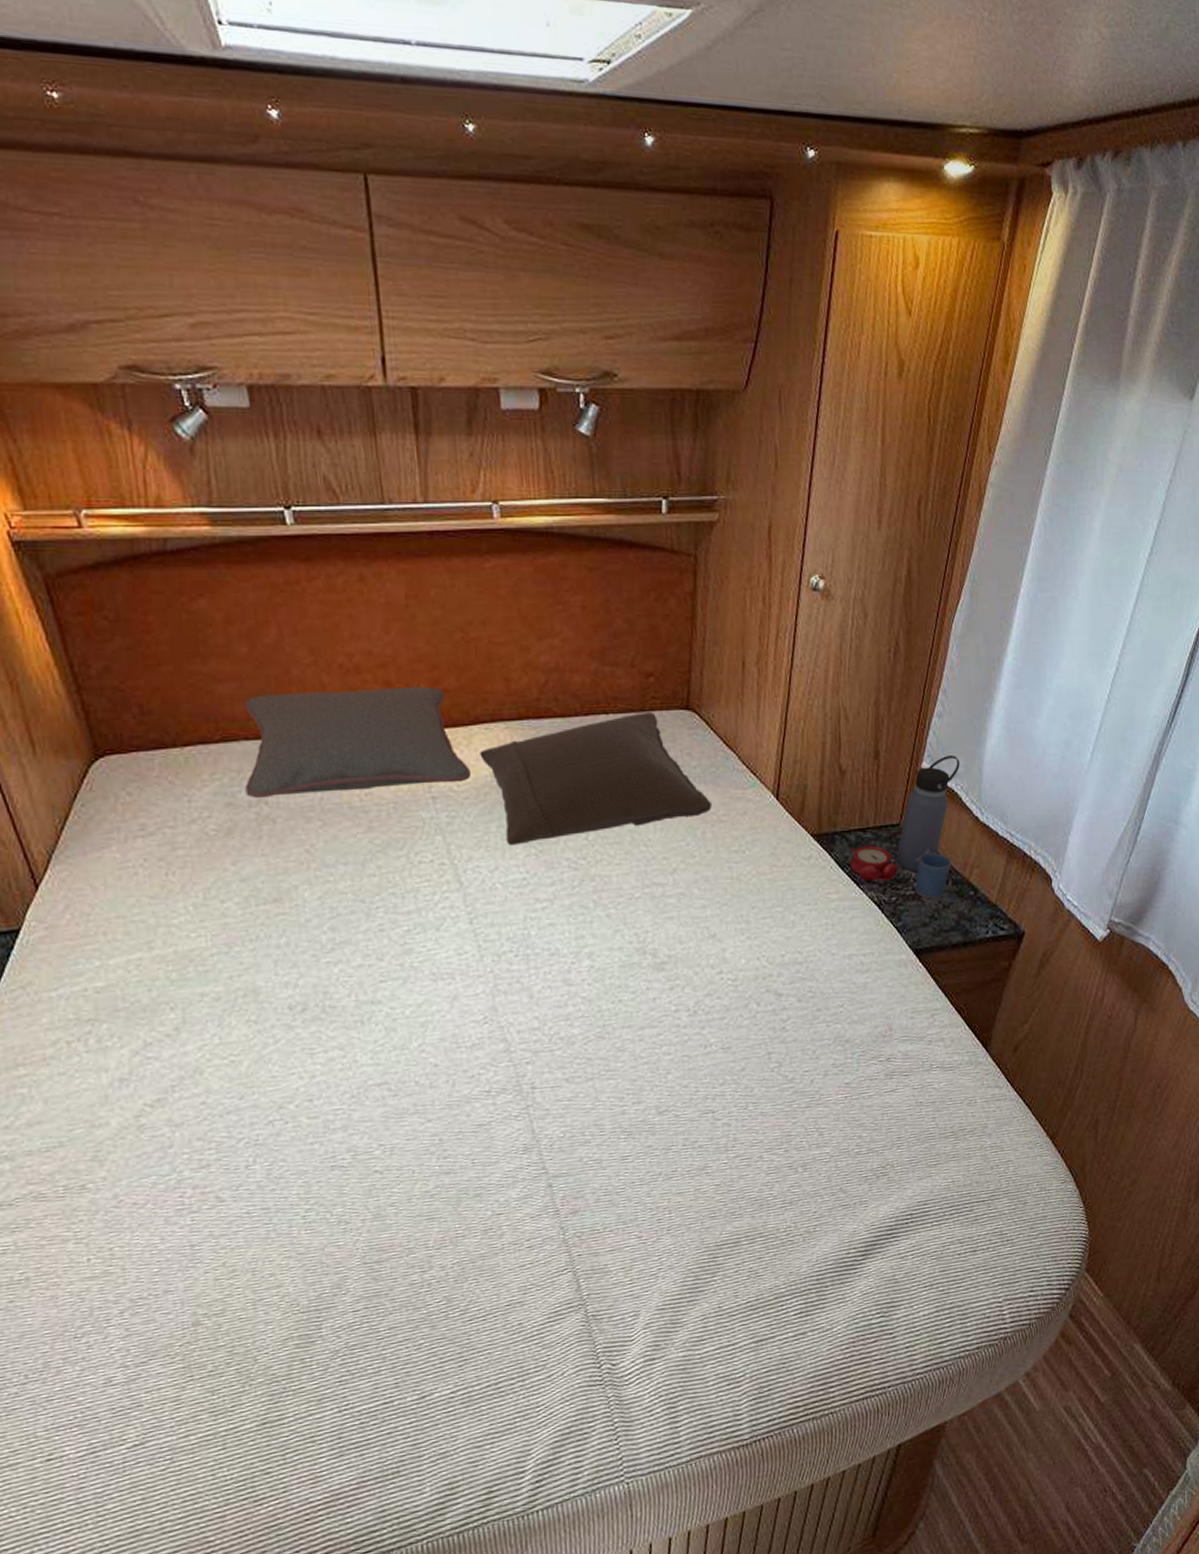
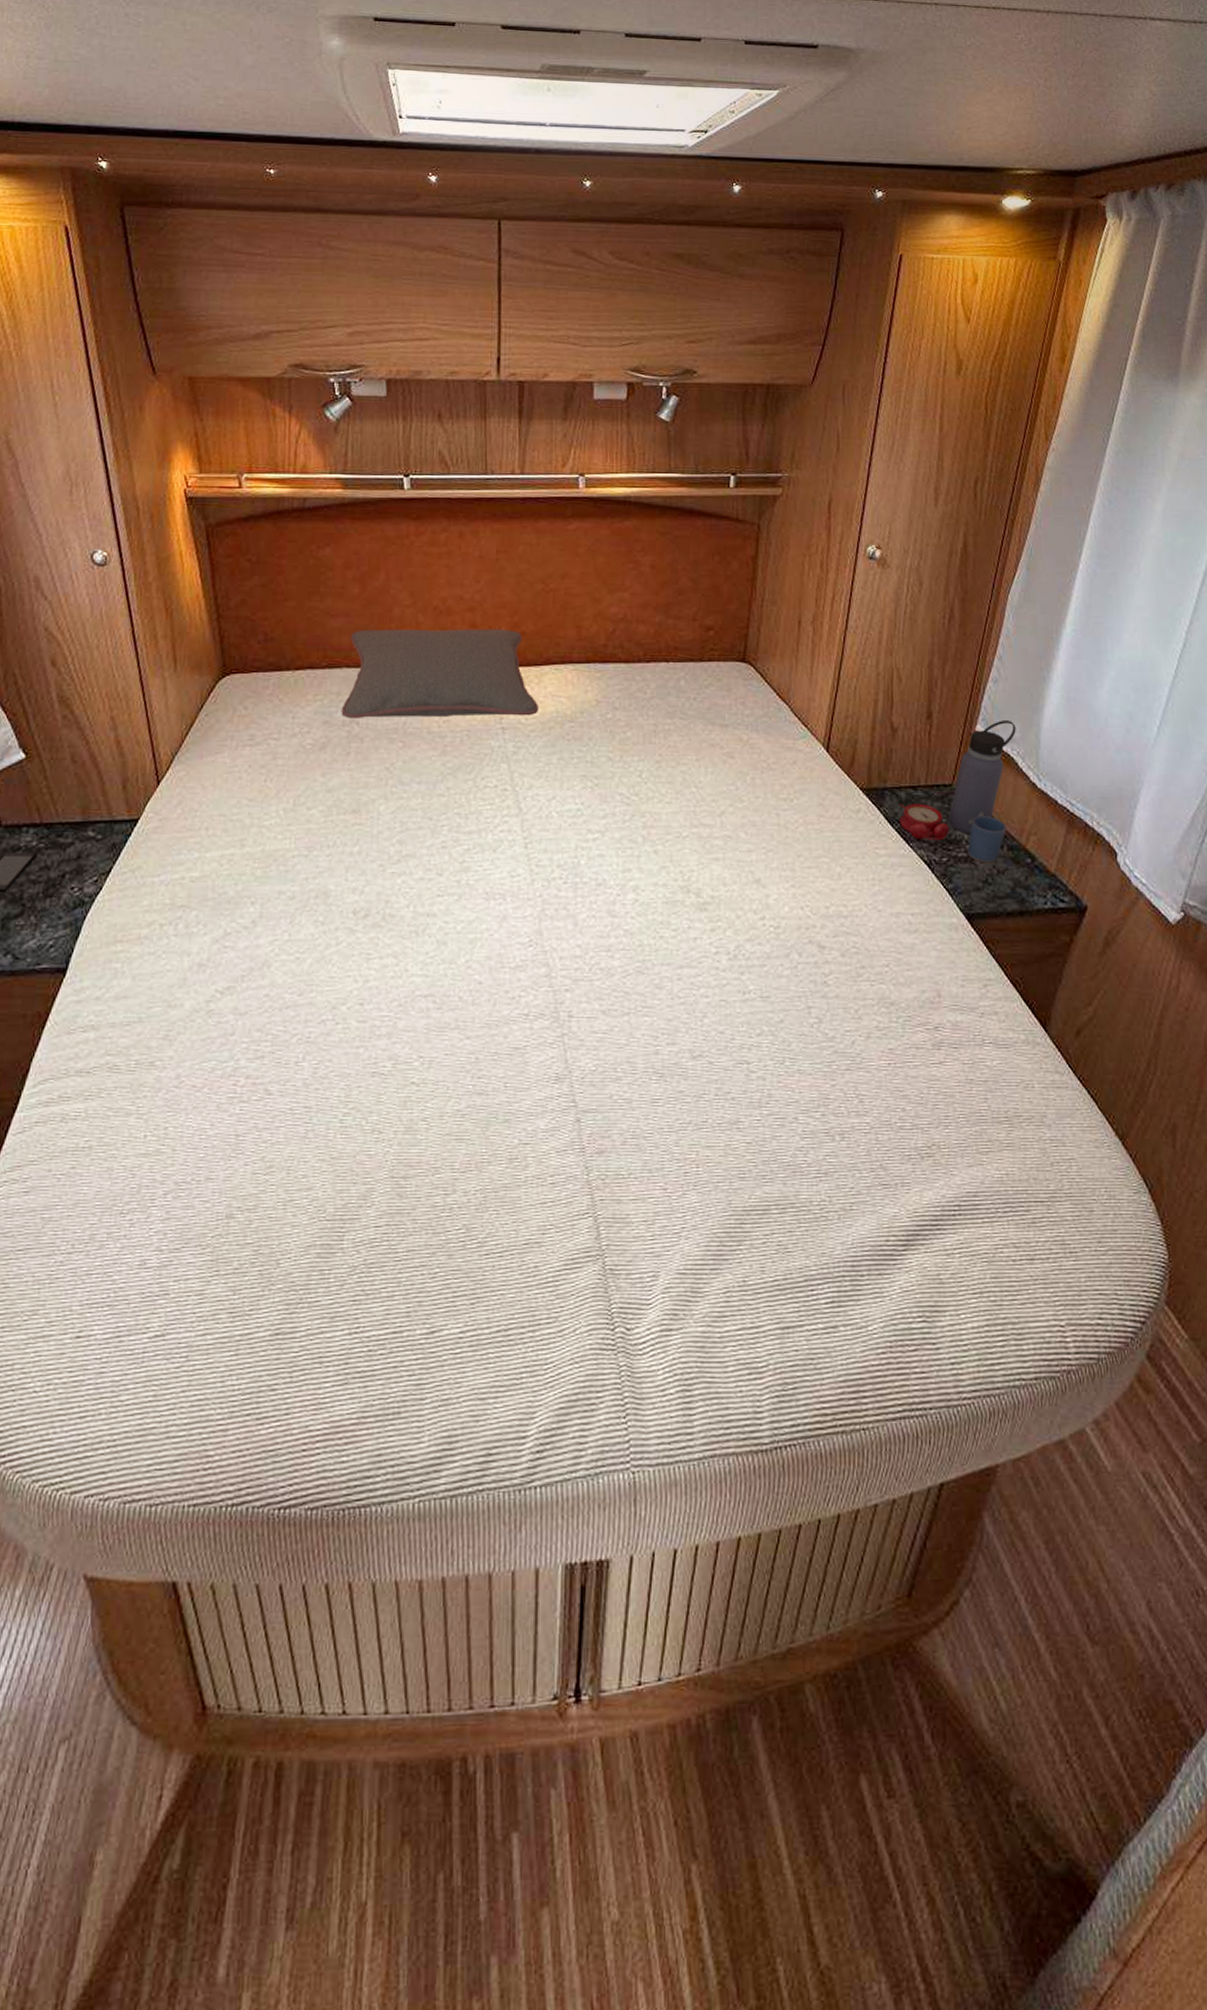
pillow: present [480,711,712,845] -> none [548,661,762,777]

